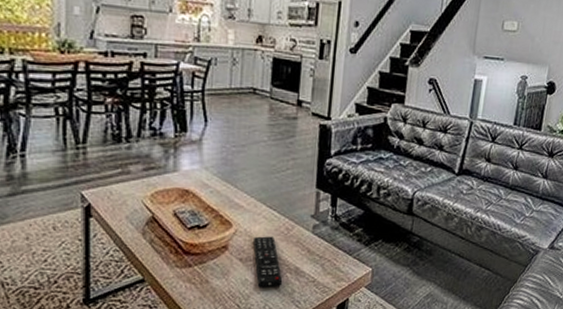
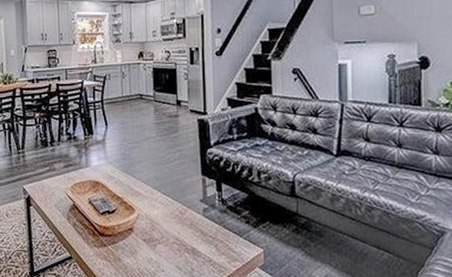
remote control: present [253,236,283,287] -> none [154,219,183,266]

